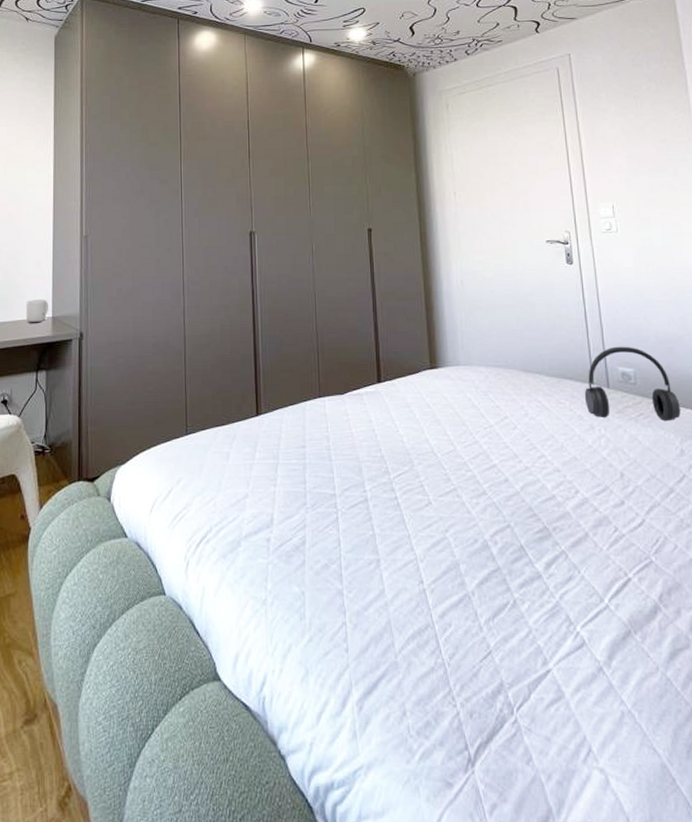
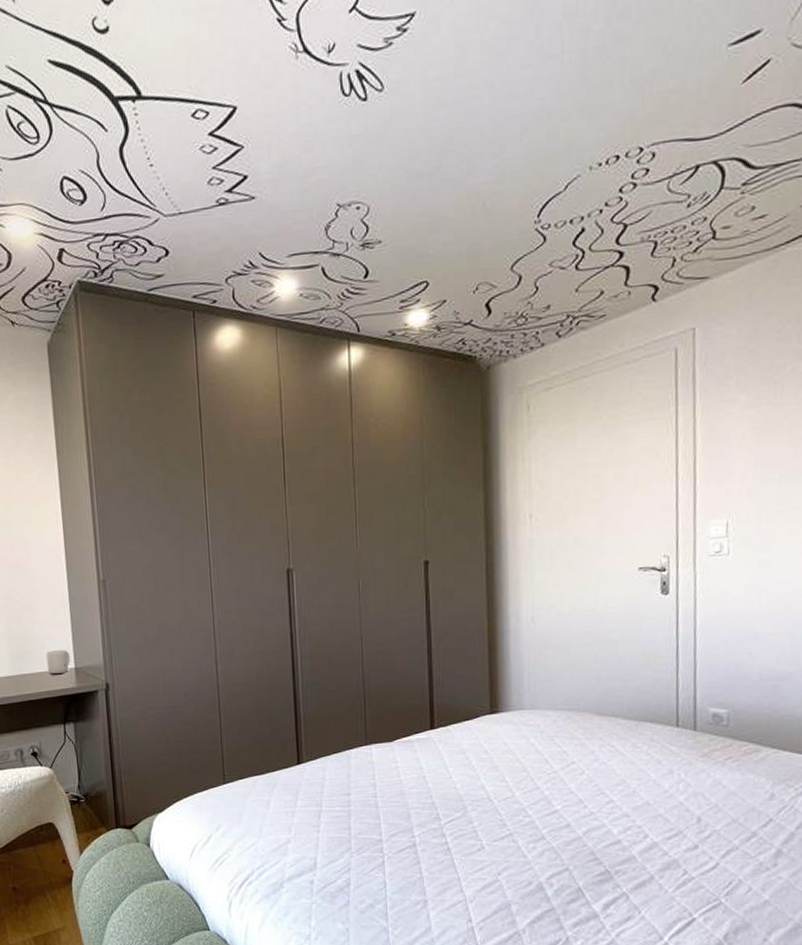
headphones: present [584,346,681,420] -> none [665,685,778,764]

